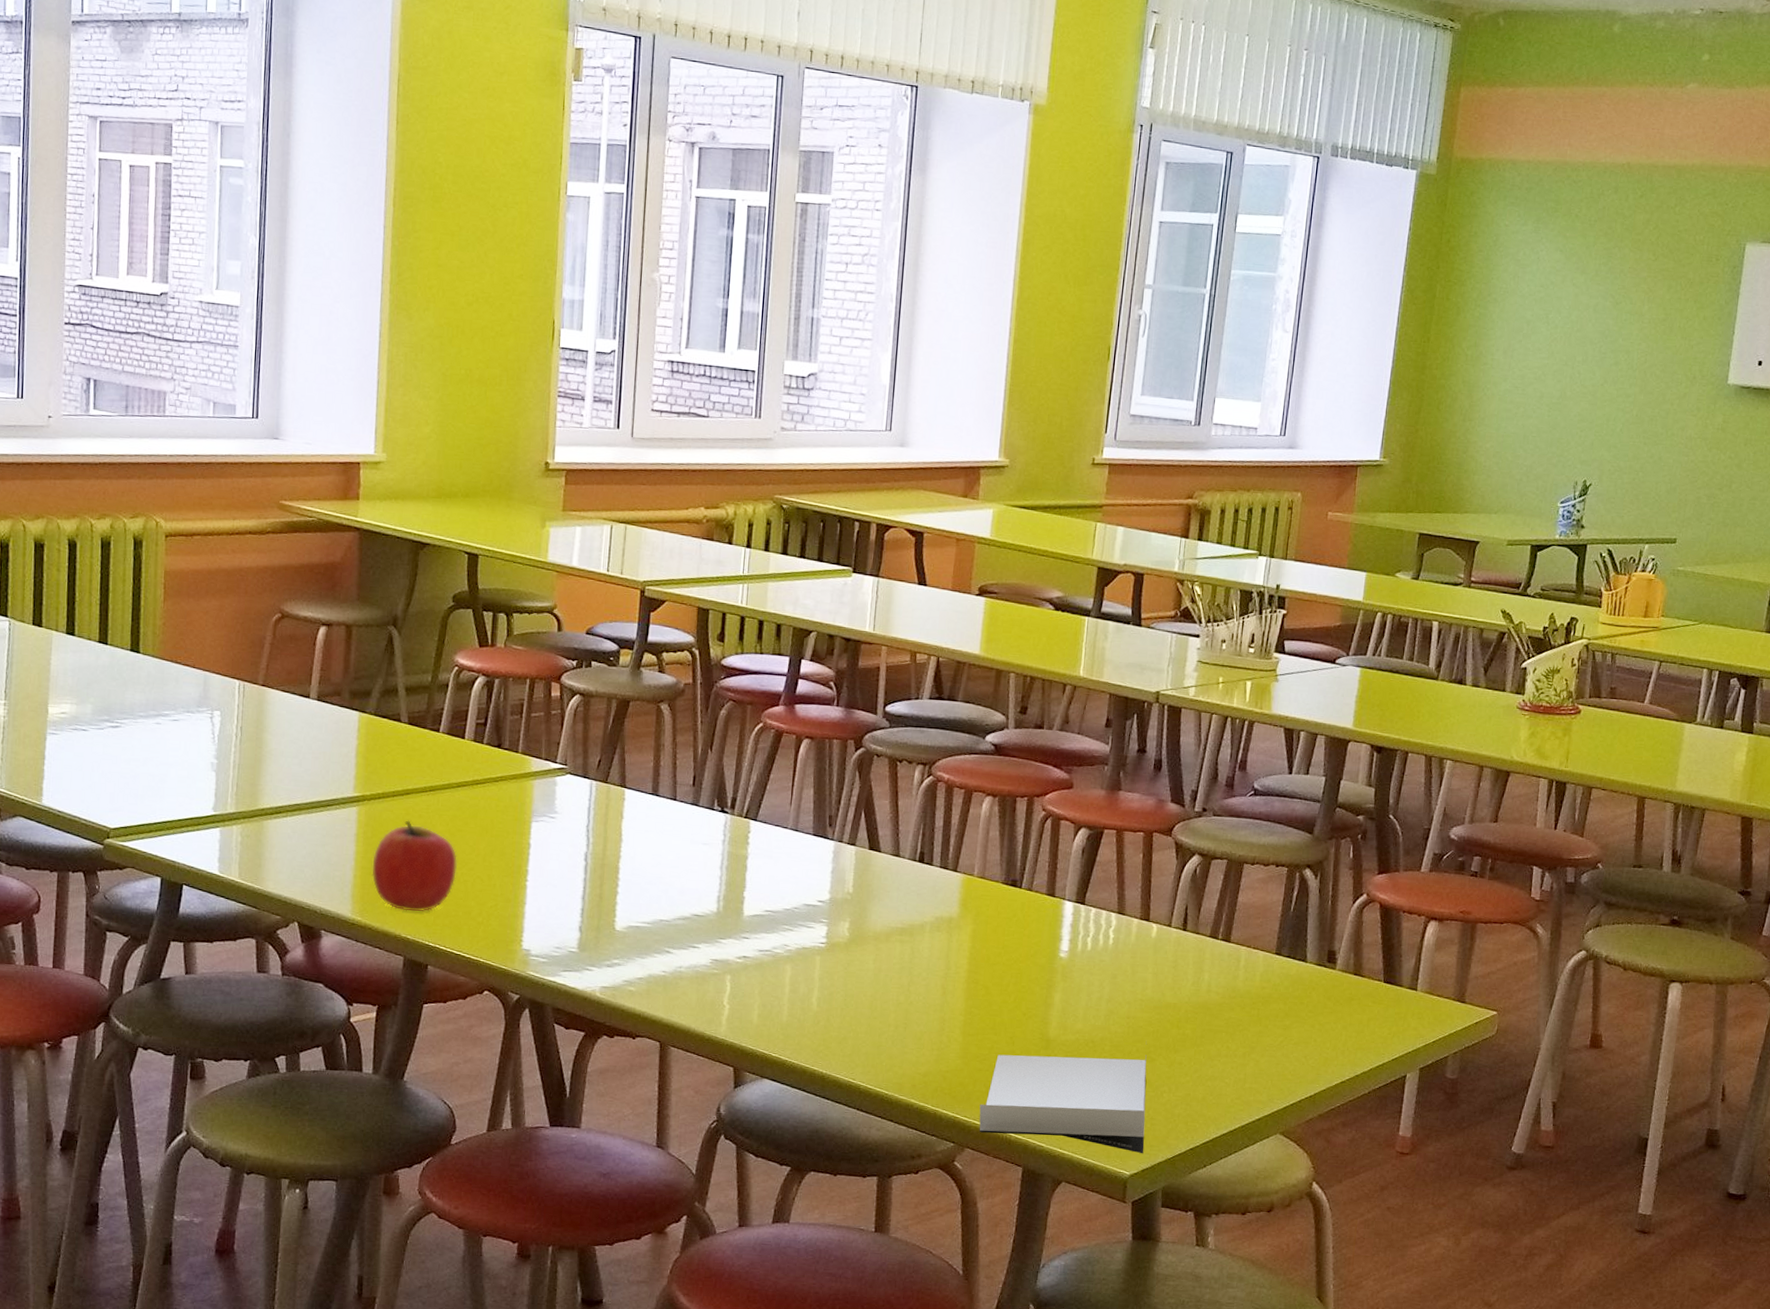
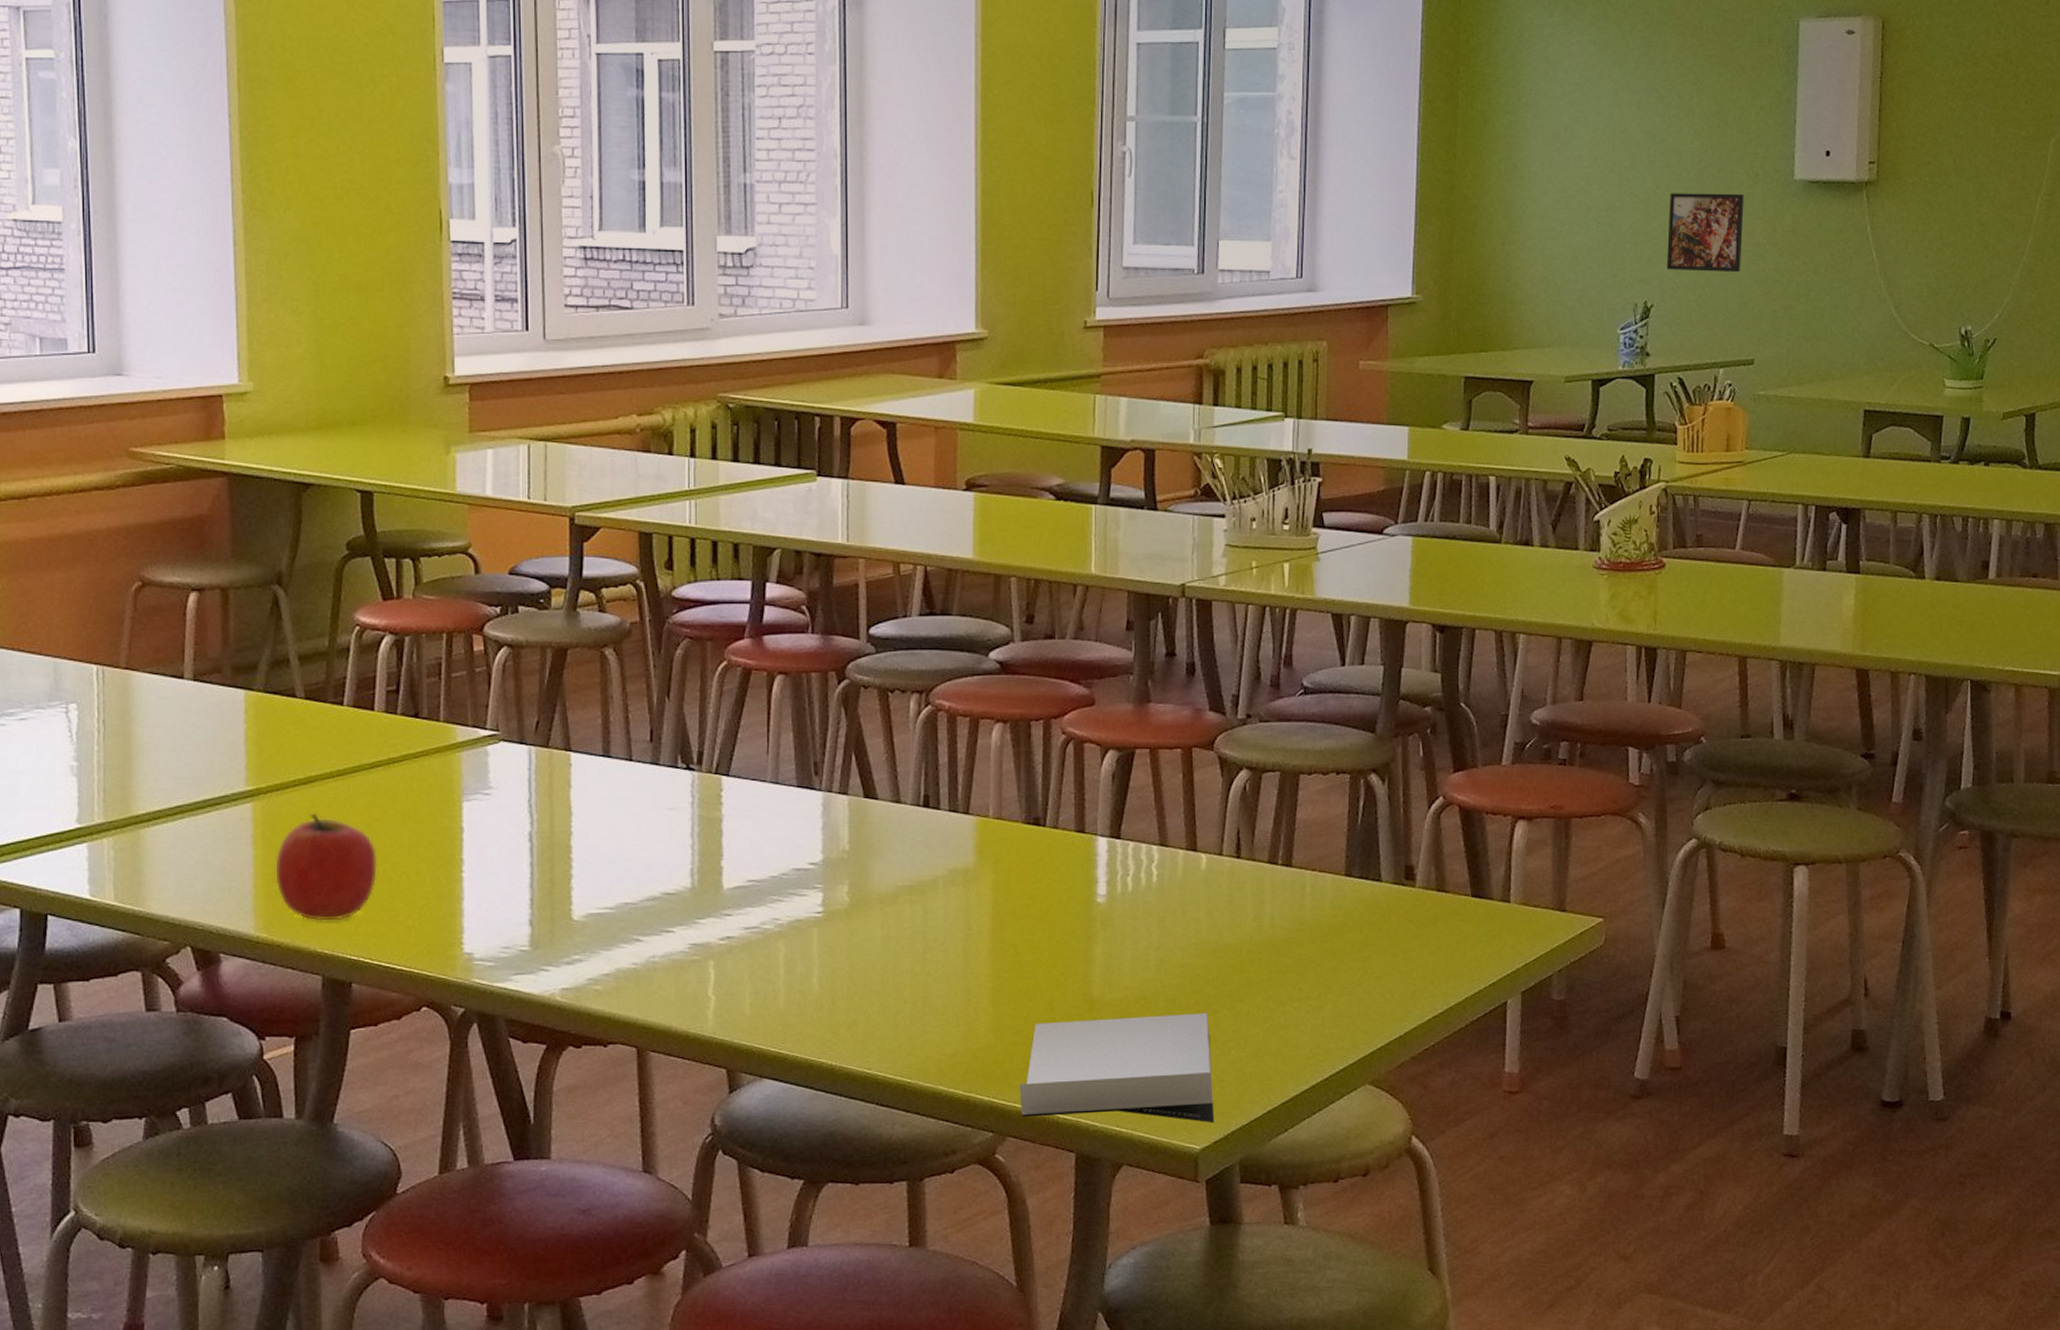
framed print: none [1606,387,1682,462] -> present [1666,193,1744,273]

